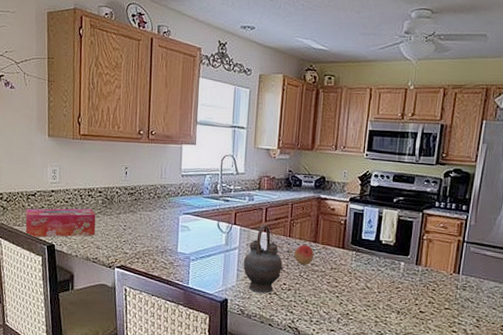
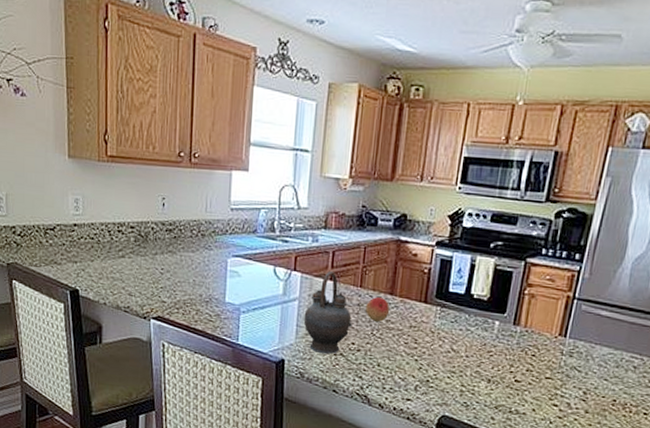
tissue box: present [25,208,96,238] -> none [43,245,128,281]

